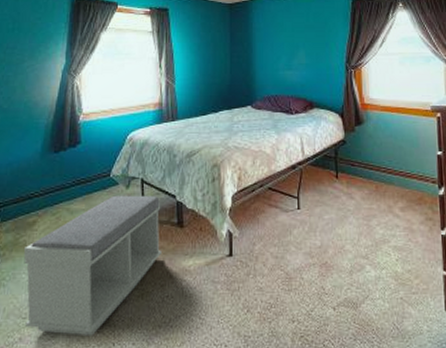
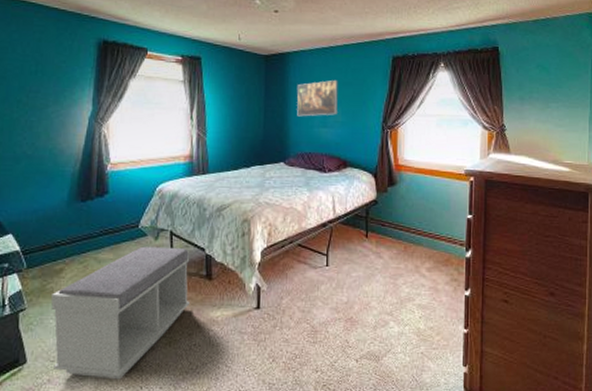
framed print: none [262,23,301,61] -> present [297,79,338,117]

